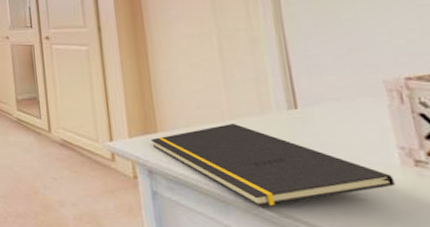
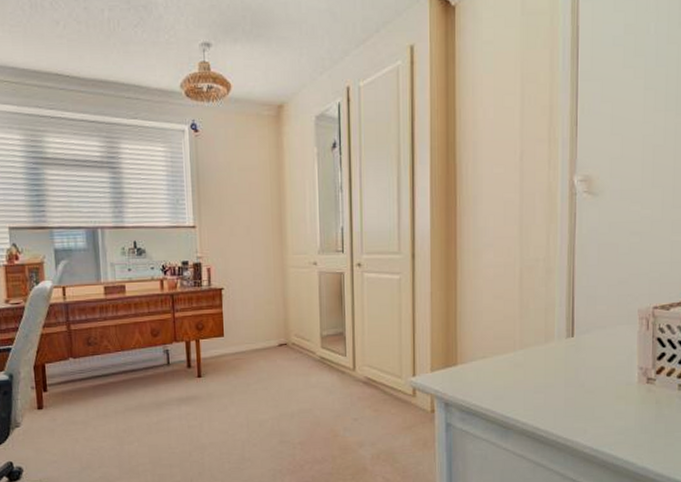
notepad: present [151,123,396,207] -> none [451,352,632,429]

